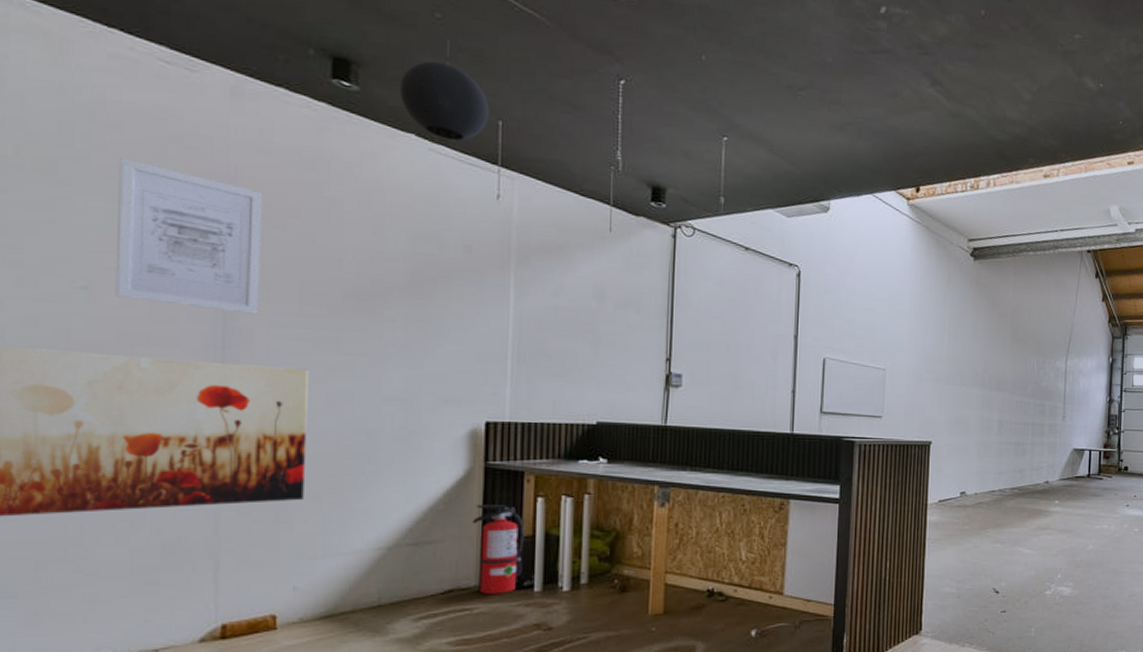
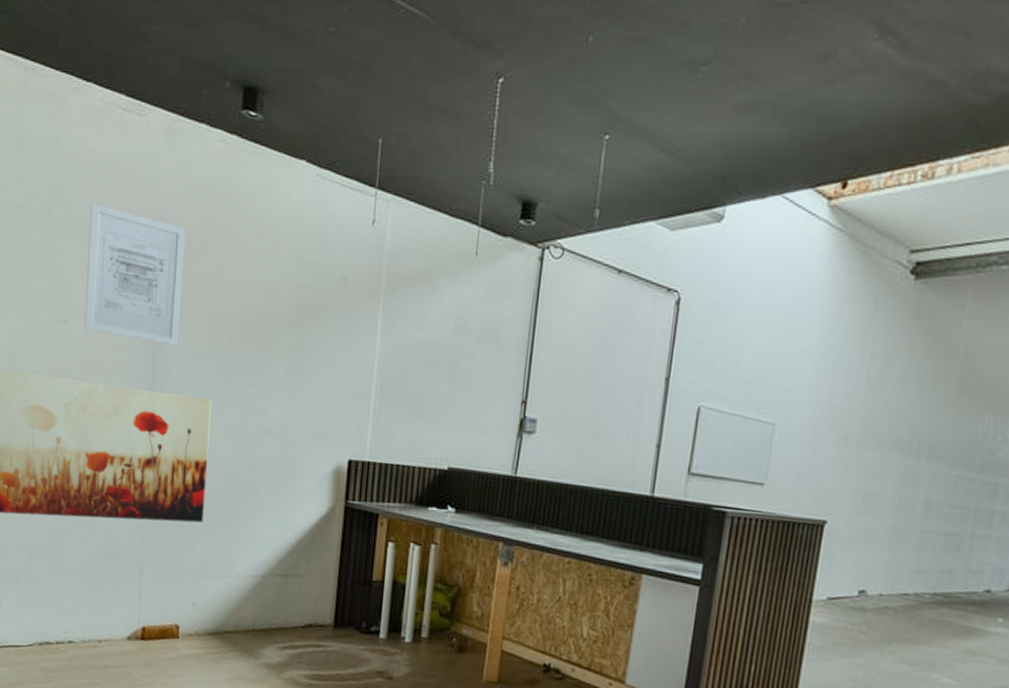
pendant light: present [400,39,489,141] -> none [296,54,372,163]
fire extinguisher: present [472,505,525,594] -> none [331,543,376,636]

